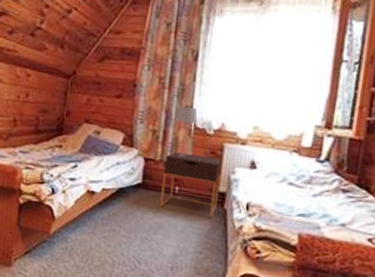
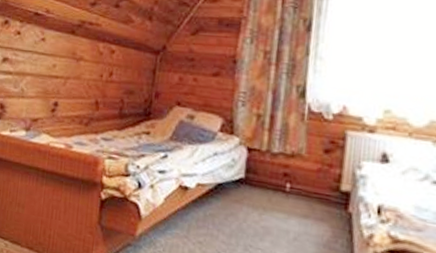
nightstand: present [160,152,222,218] -> none [267,140,344,223]
table lamp: present [175,106,198,157] -> none [284,85,313,147]

